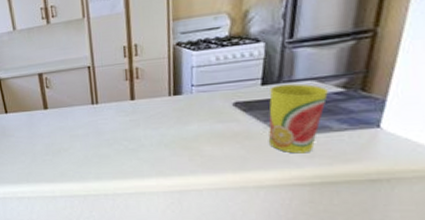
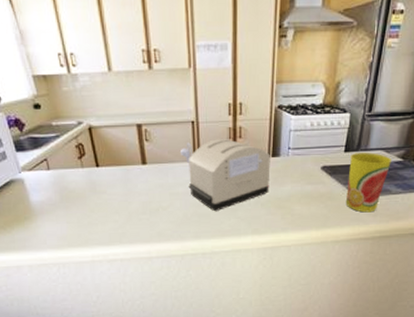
toaster: none [78,80,173,153] -> present [179,138,270,212]

